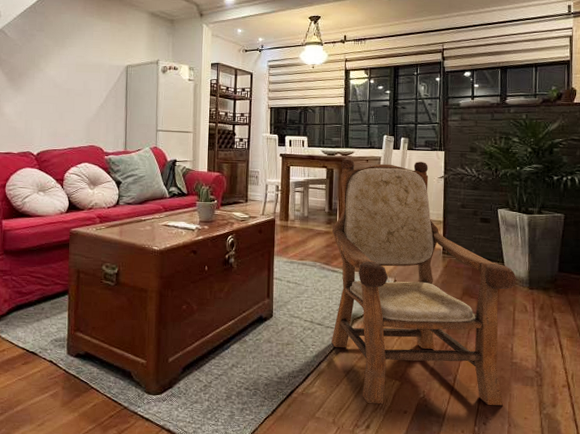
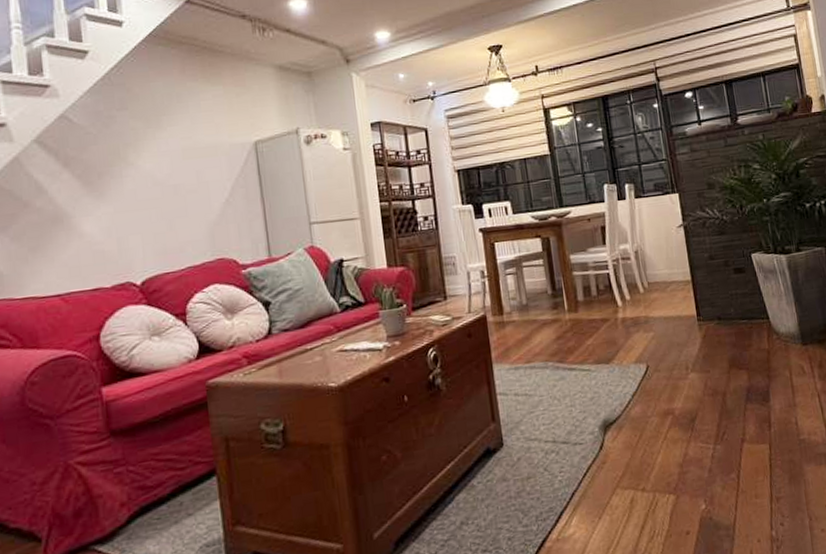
armchair: present [331,158,517,406] -> none [557,209,799,533]

